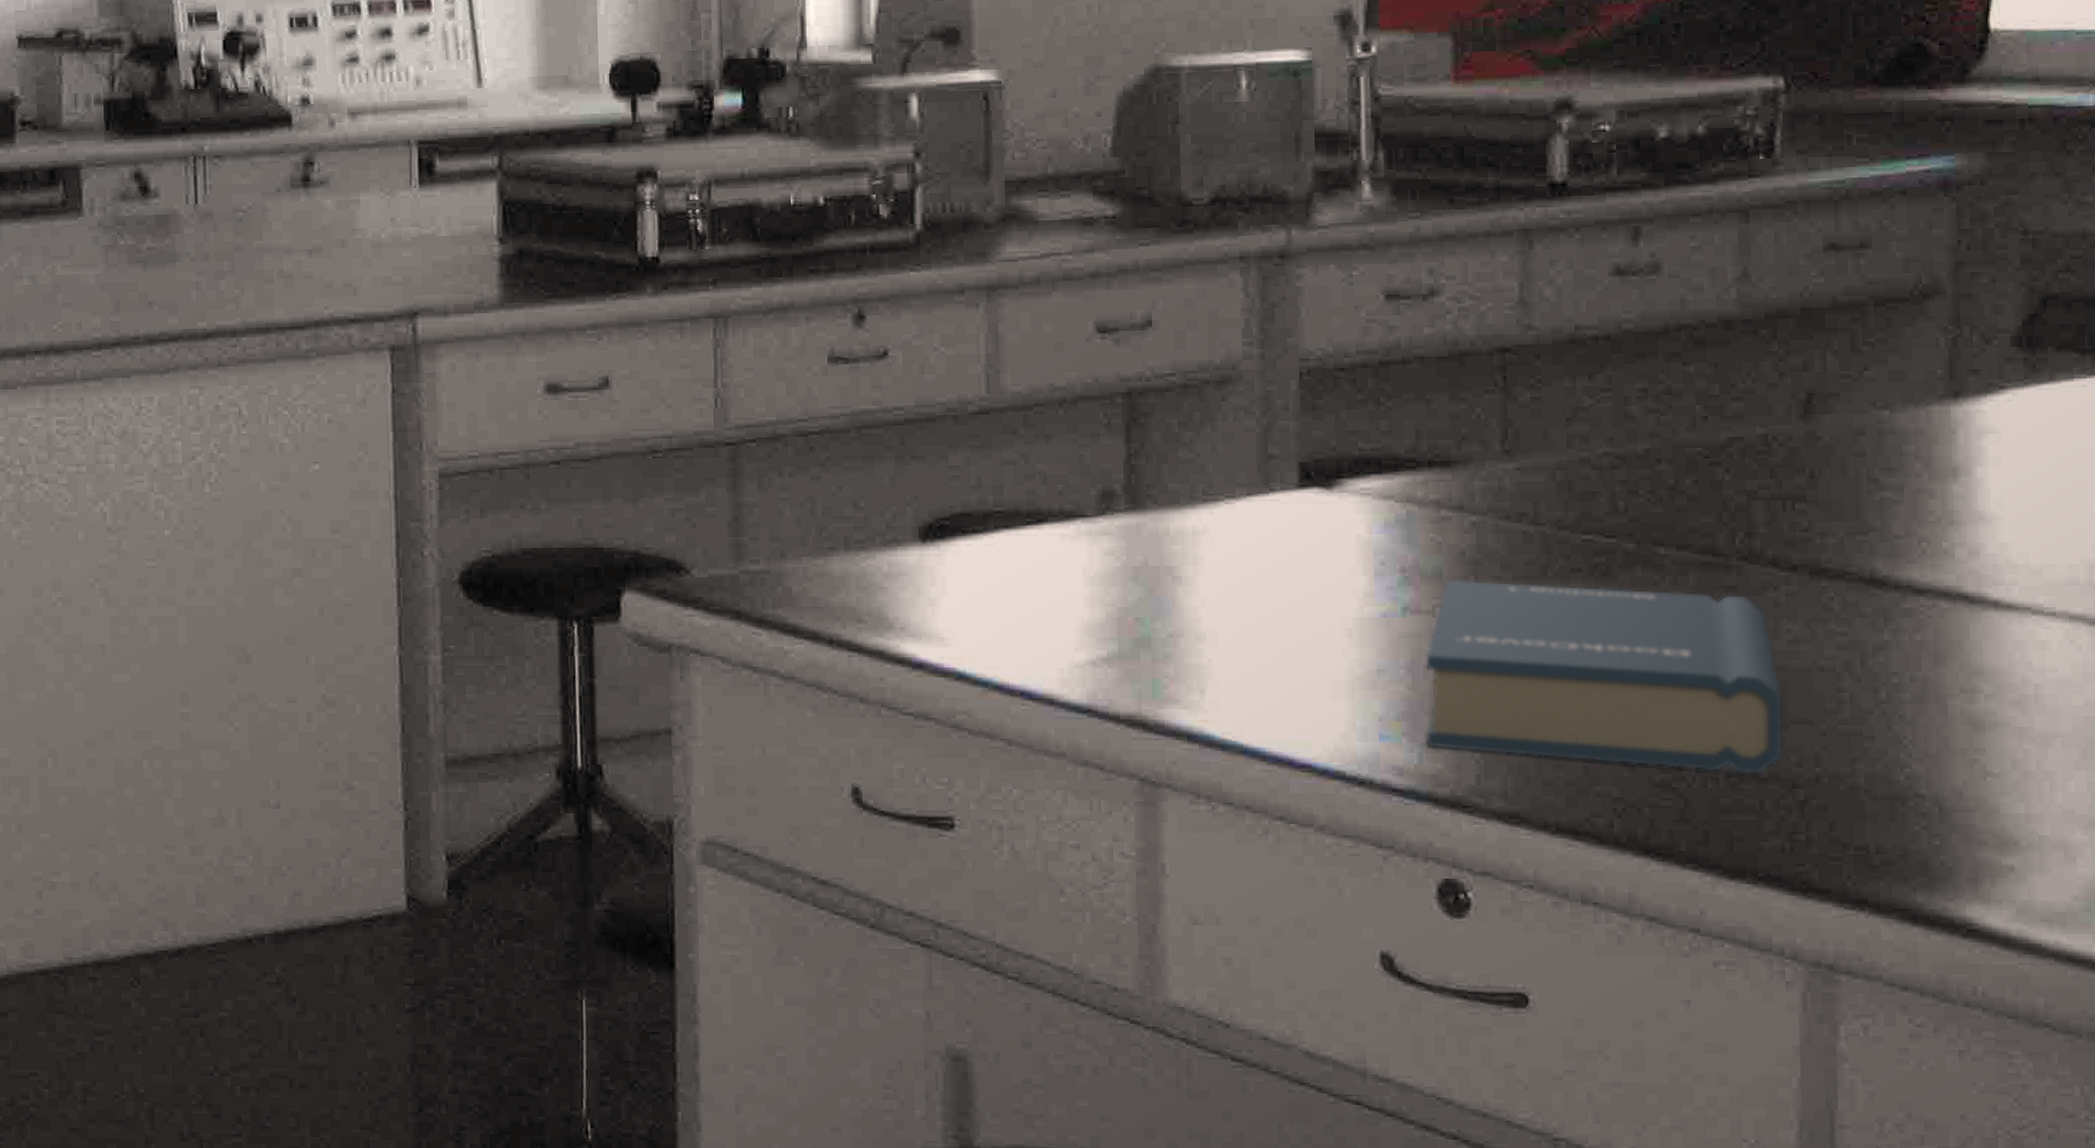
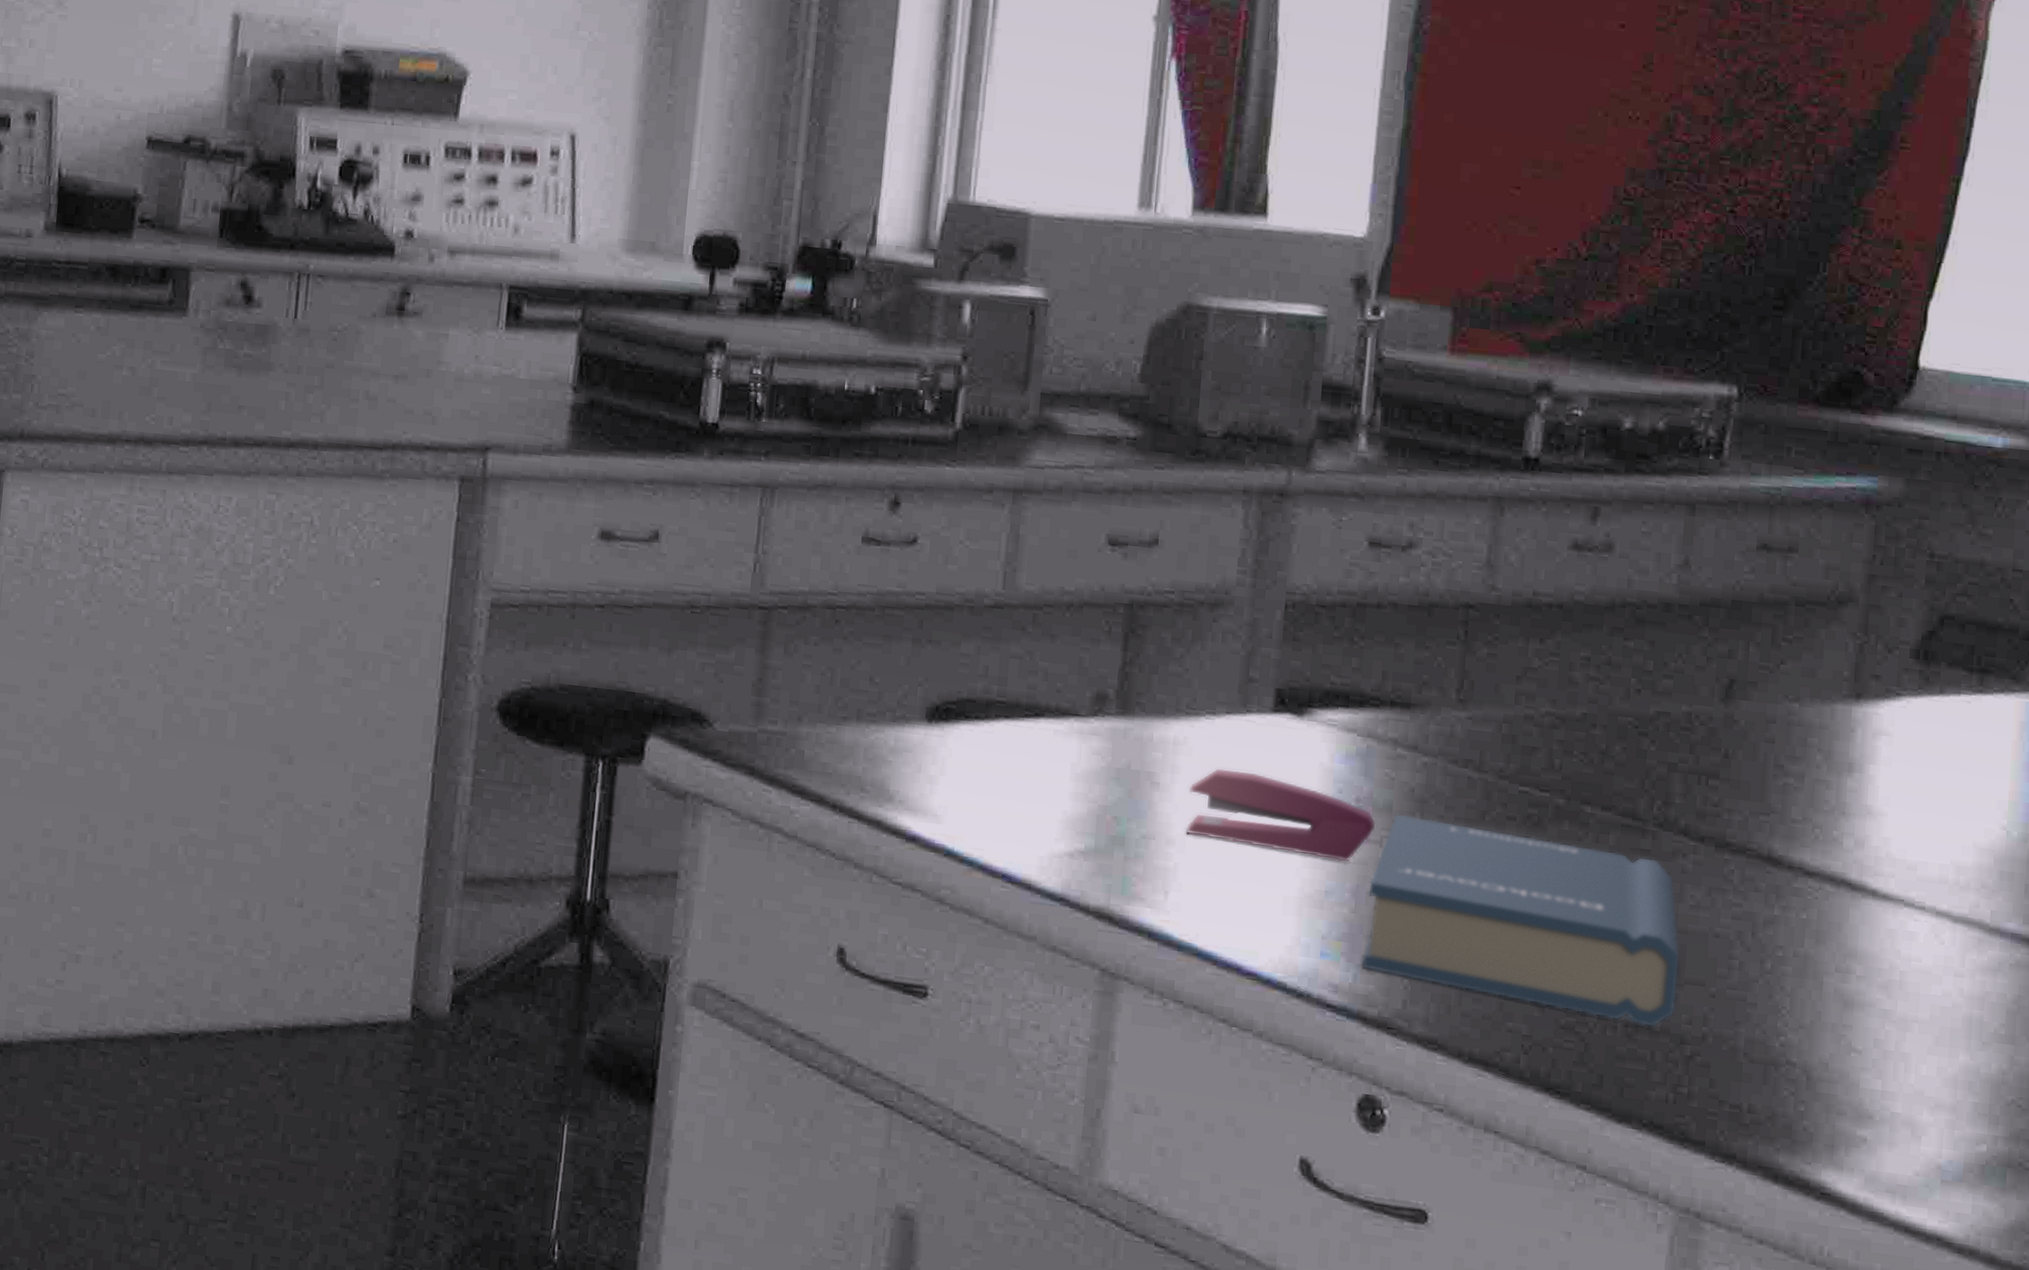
stapler: none [1214,553,1426,637] -> present [1185,767,1376,861]

